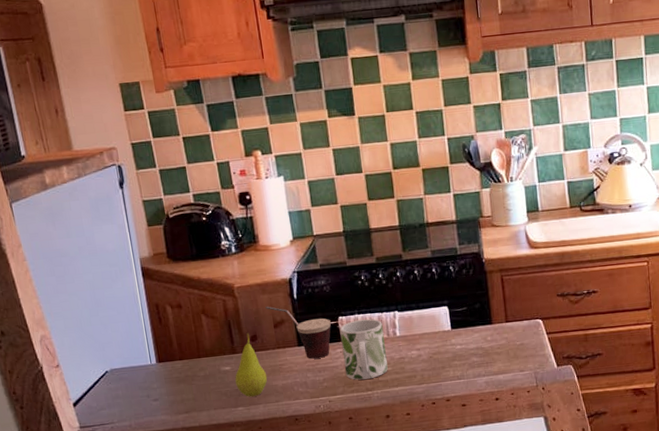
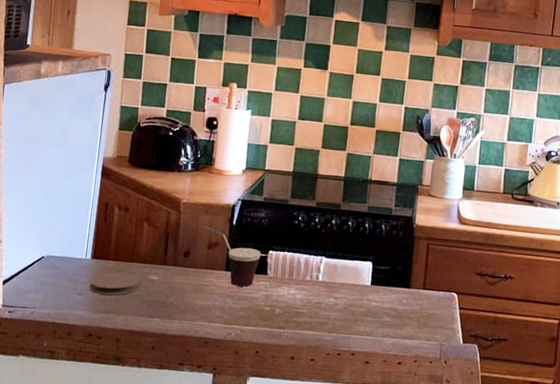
coaster: none [161,369,214,396] -> present [88,272,140,295]
fruit: present [235,332,268,397] -> none [158,247,190,311]
mug: present [339,319,388,380] -> none [262,257,308,317]

